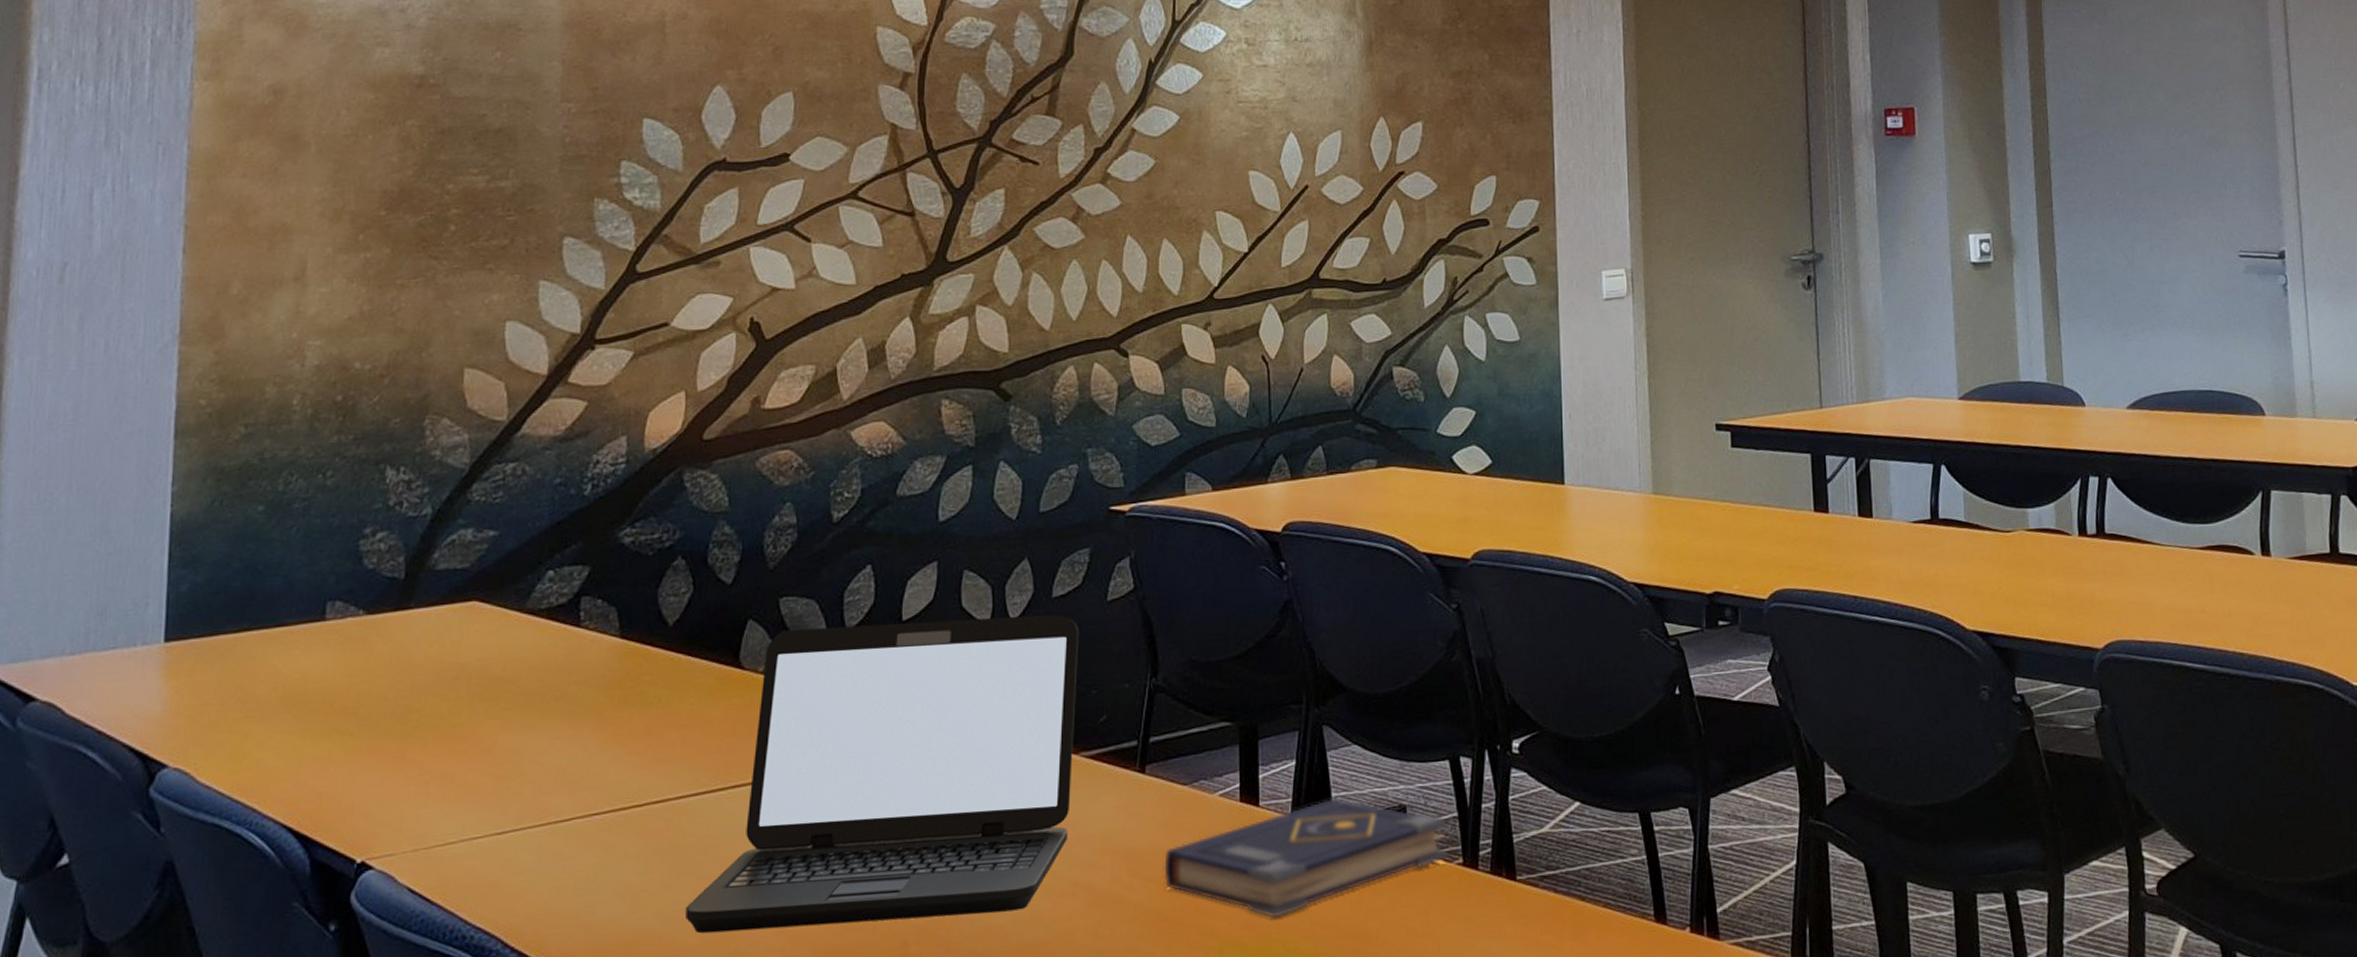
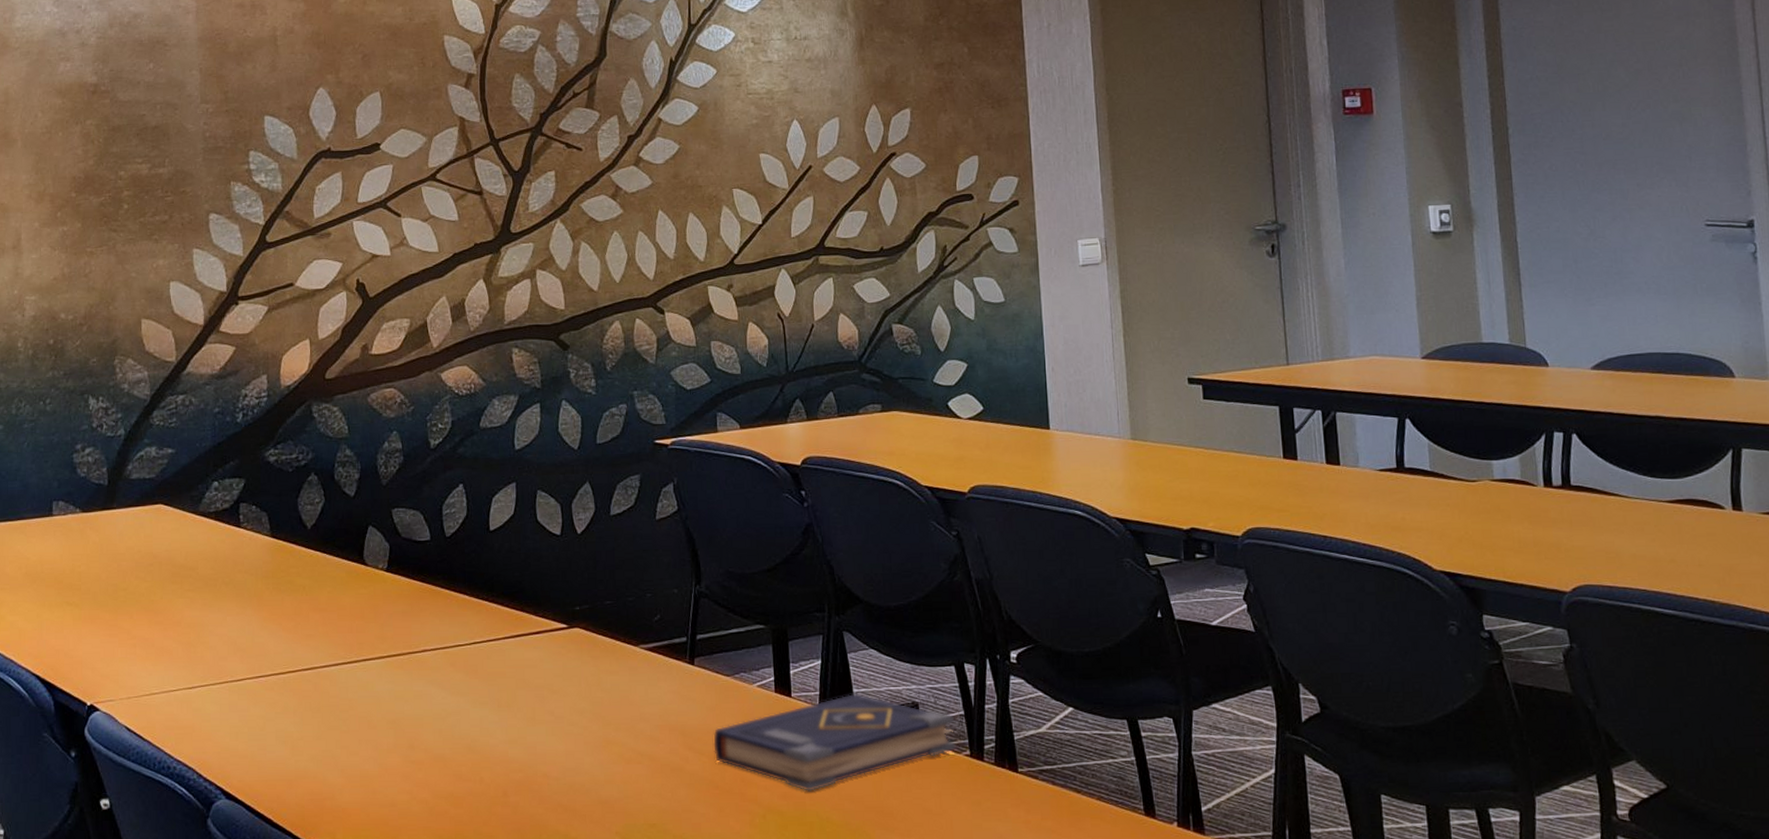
laptop: present [686,614,1080,934] -> none [333,529,635,776]

